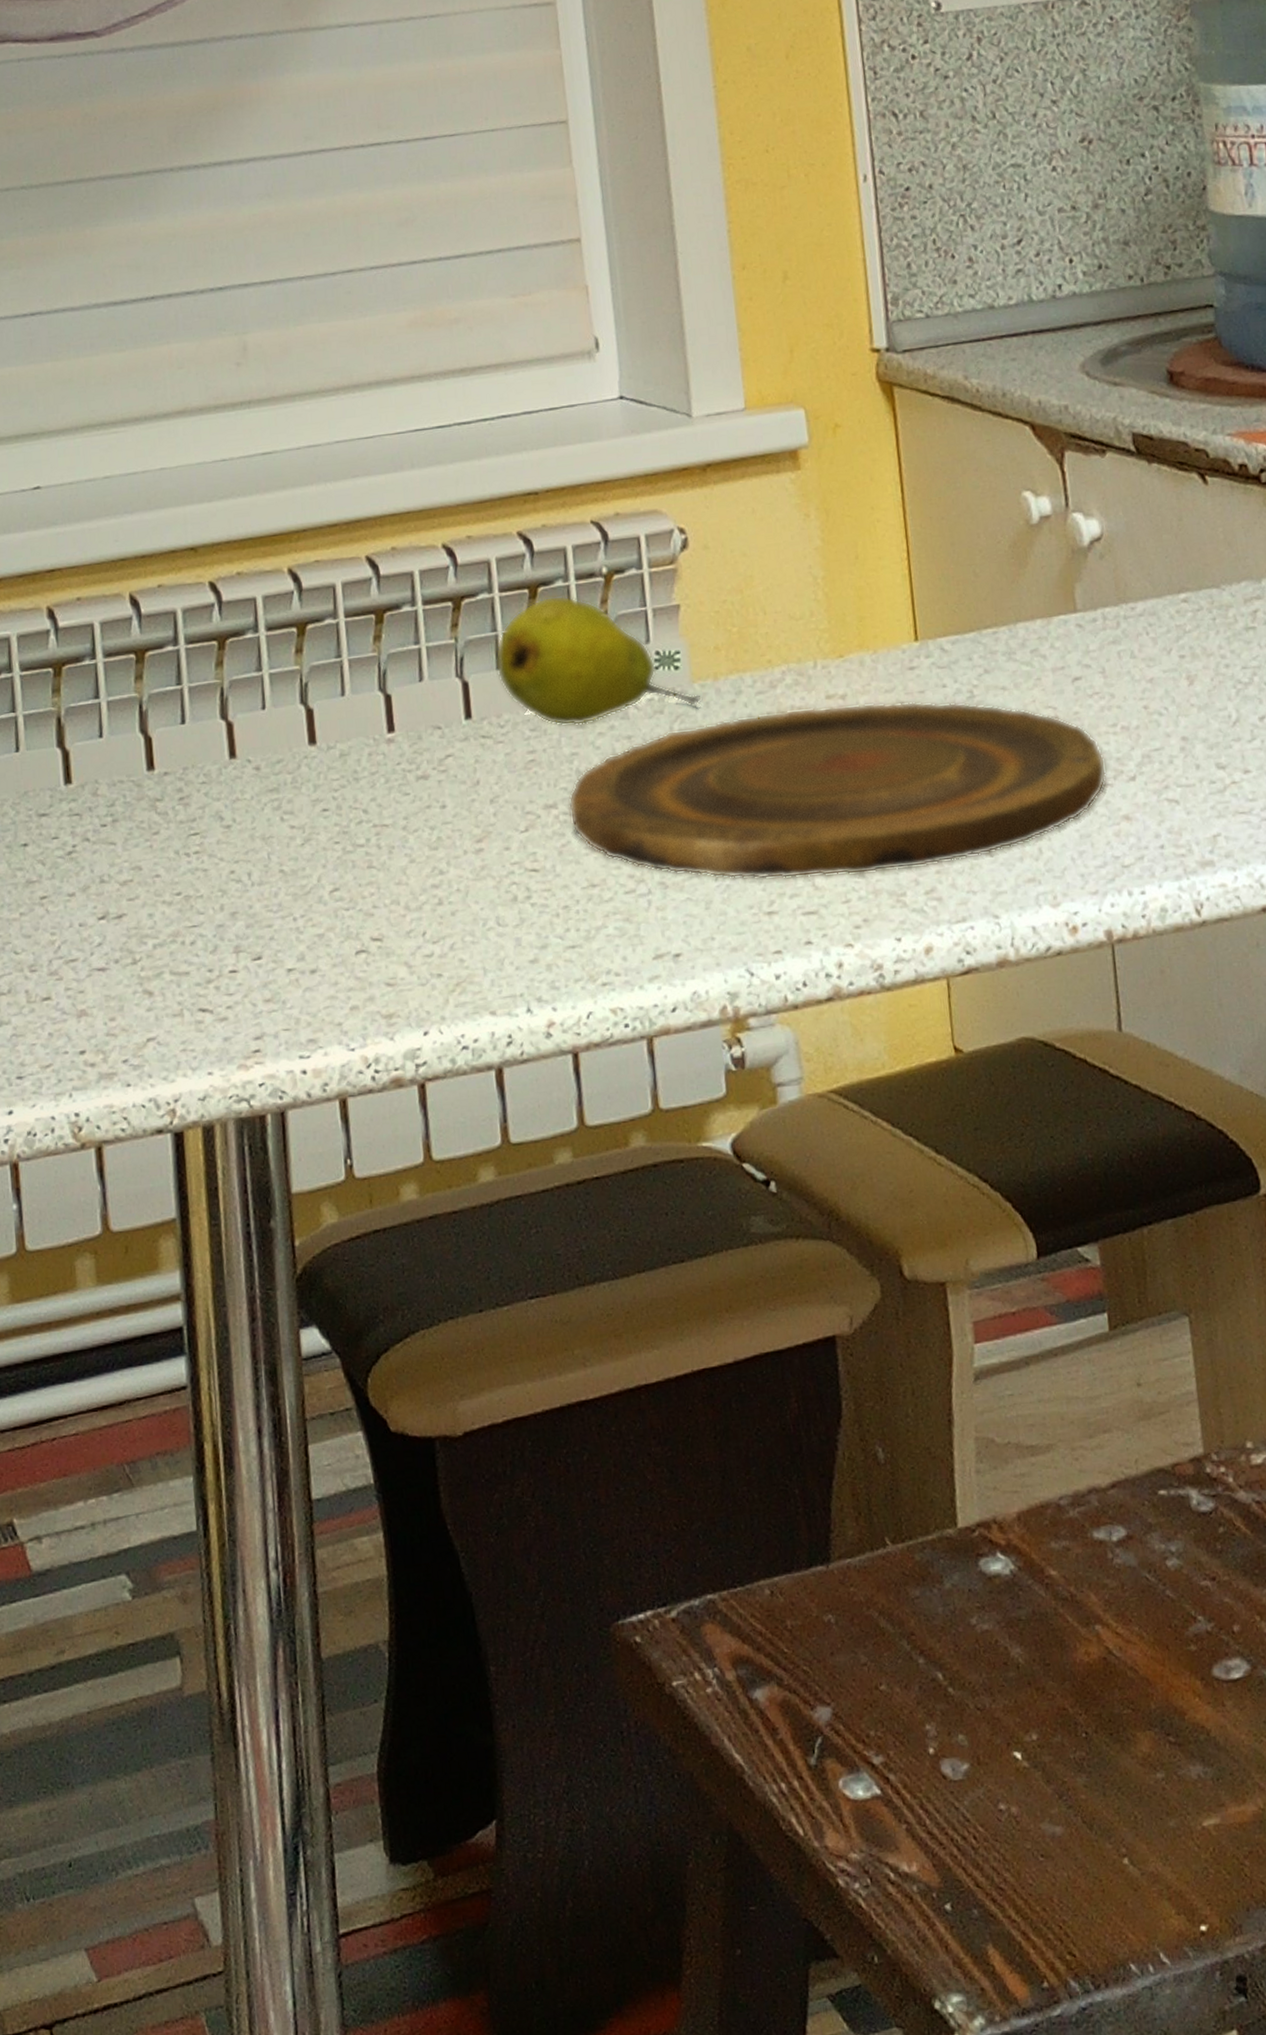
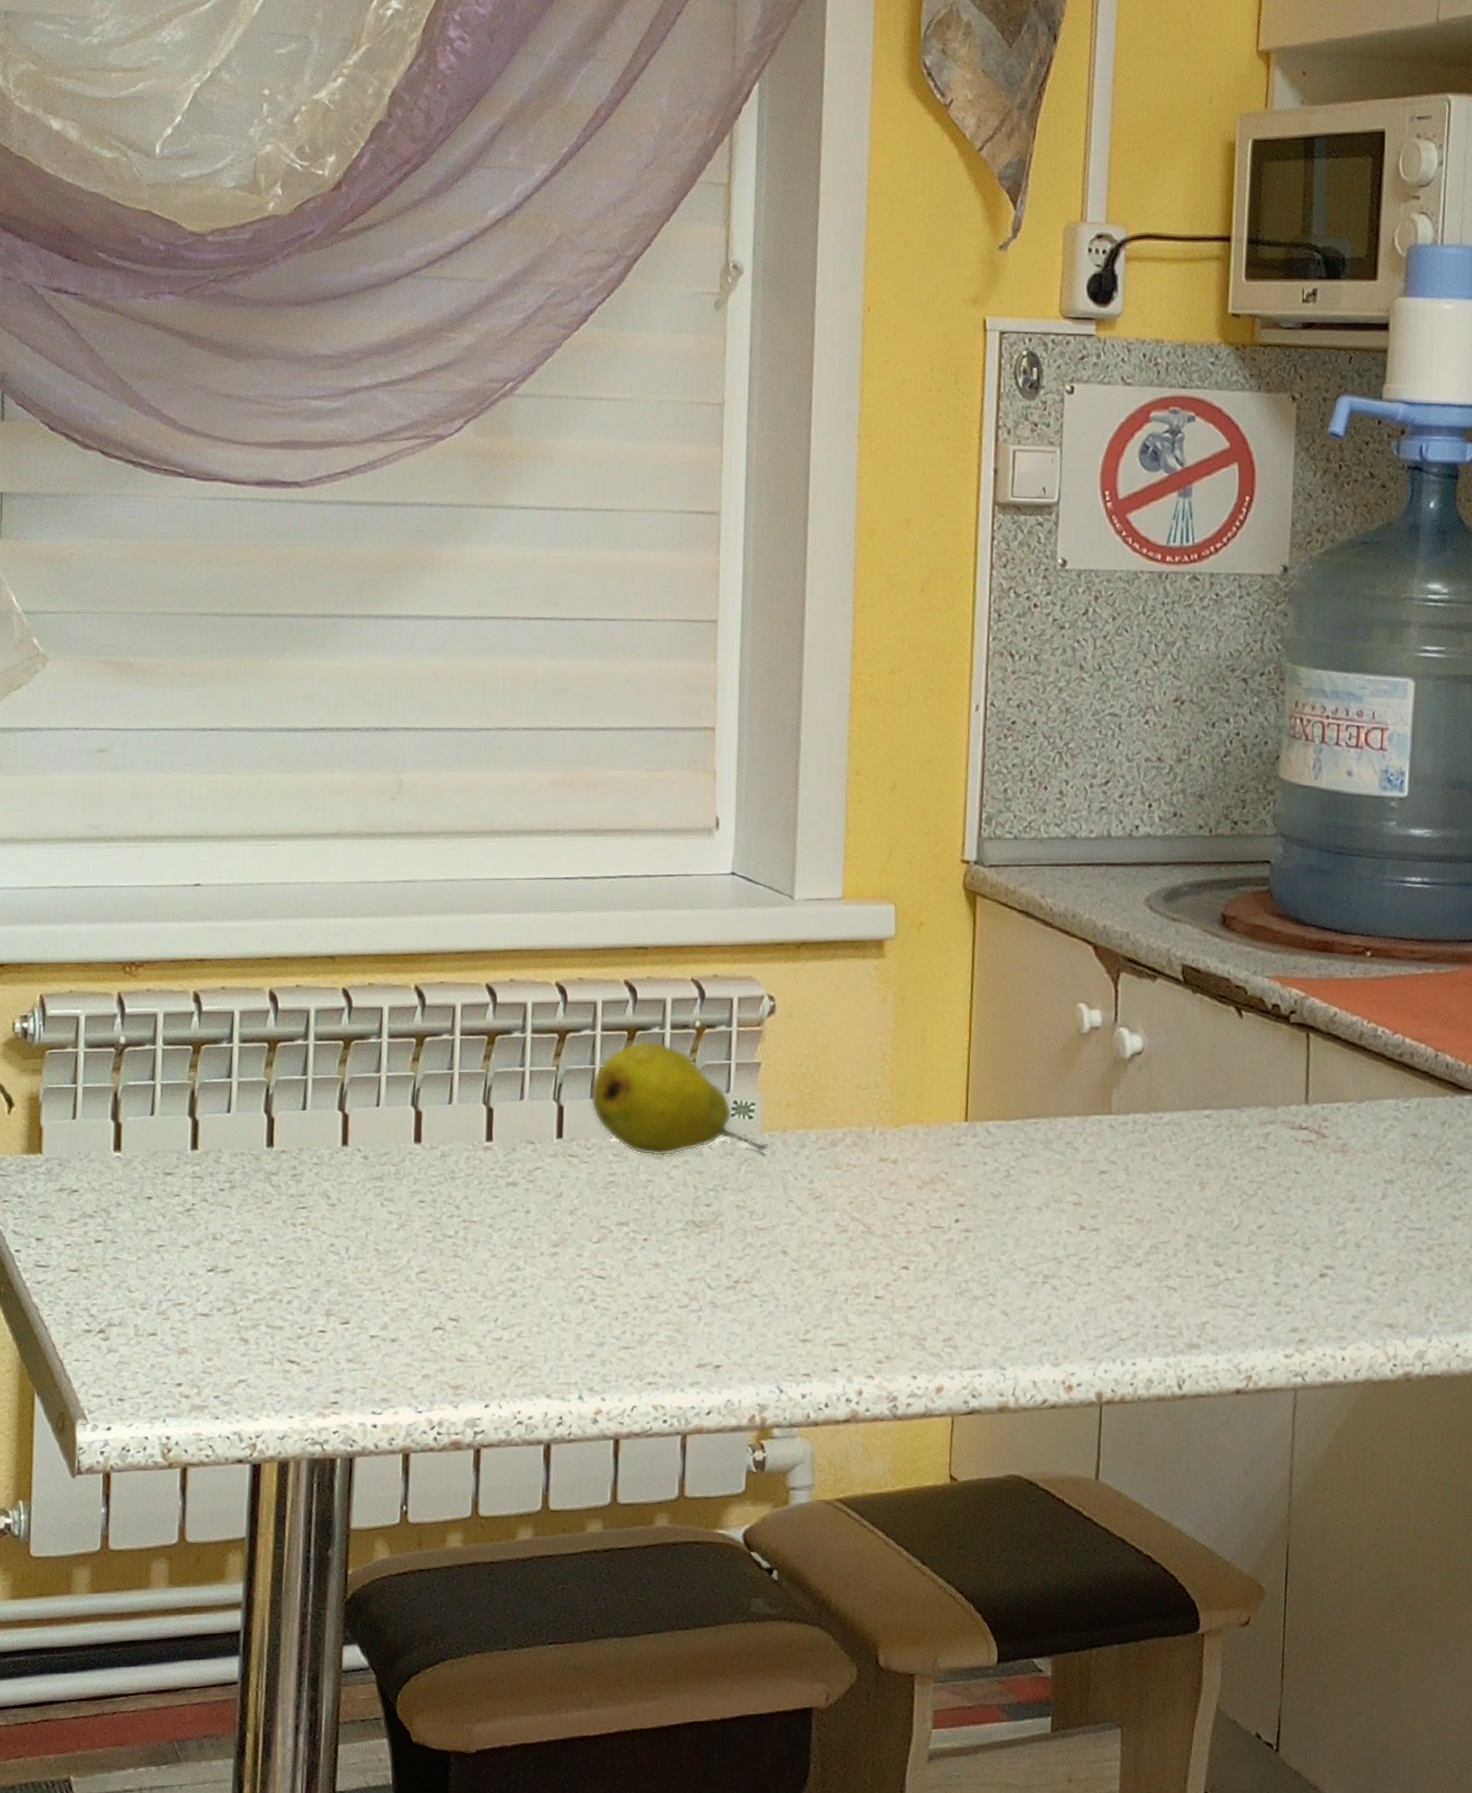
plate: present [568,701,1107,880] -> none [639,1166,1118,1318]

